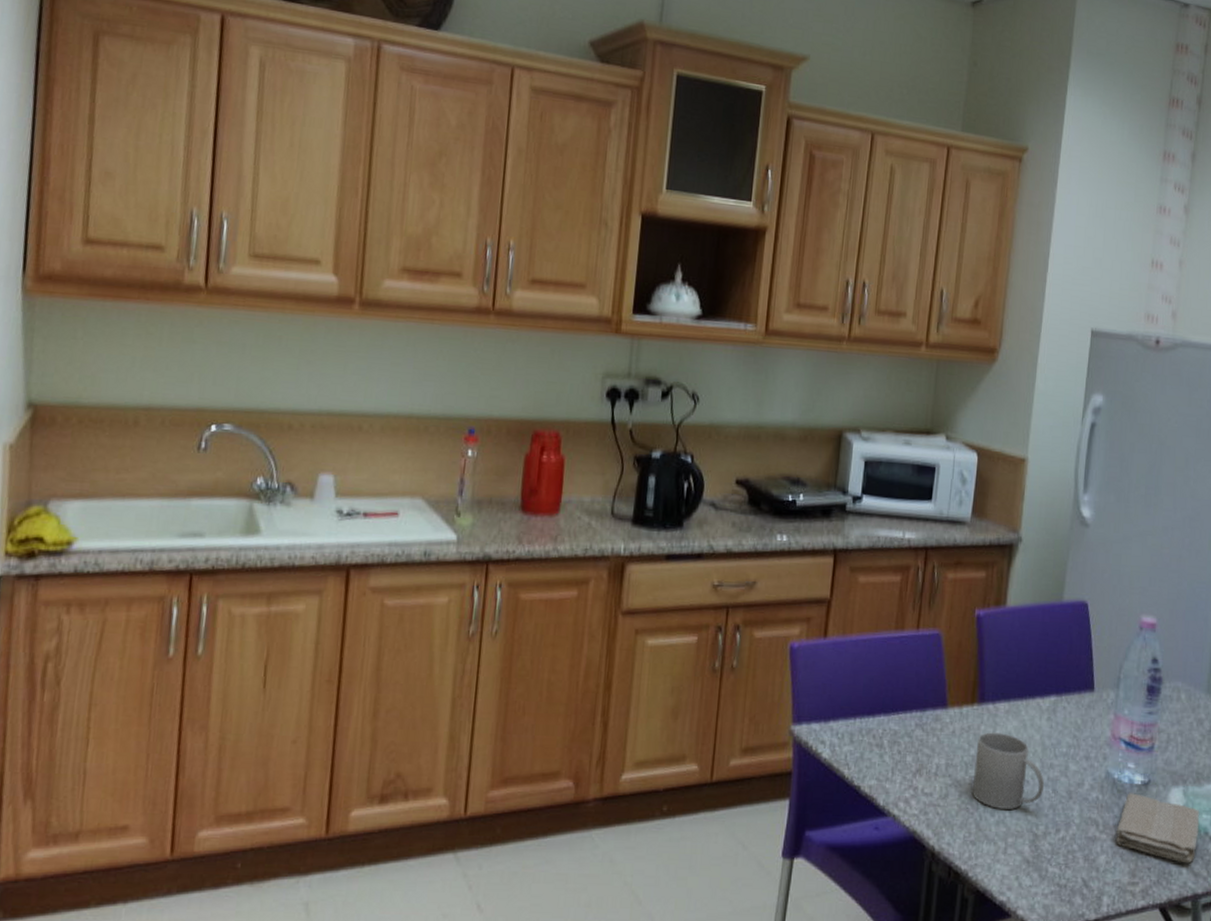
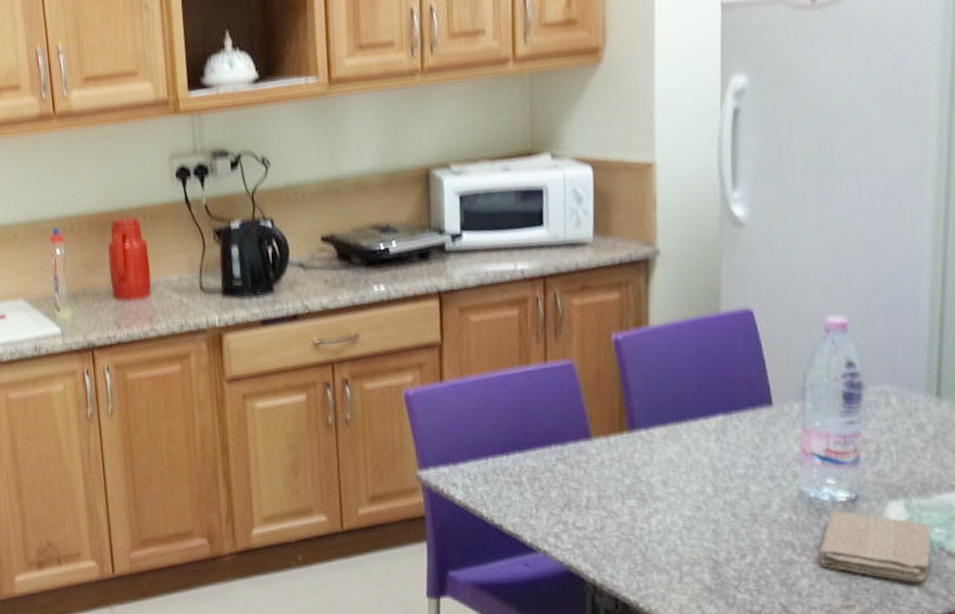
mug: present [972,732,1045,809] -> none [632,459,721,538]

